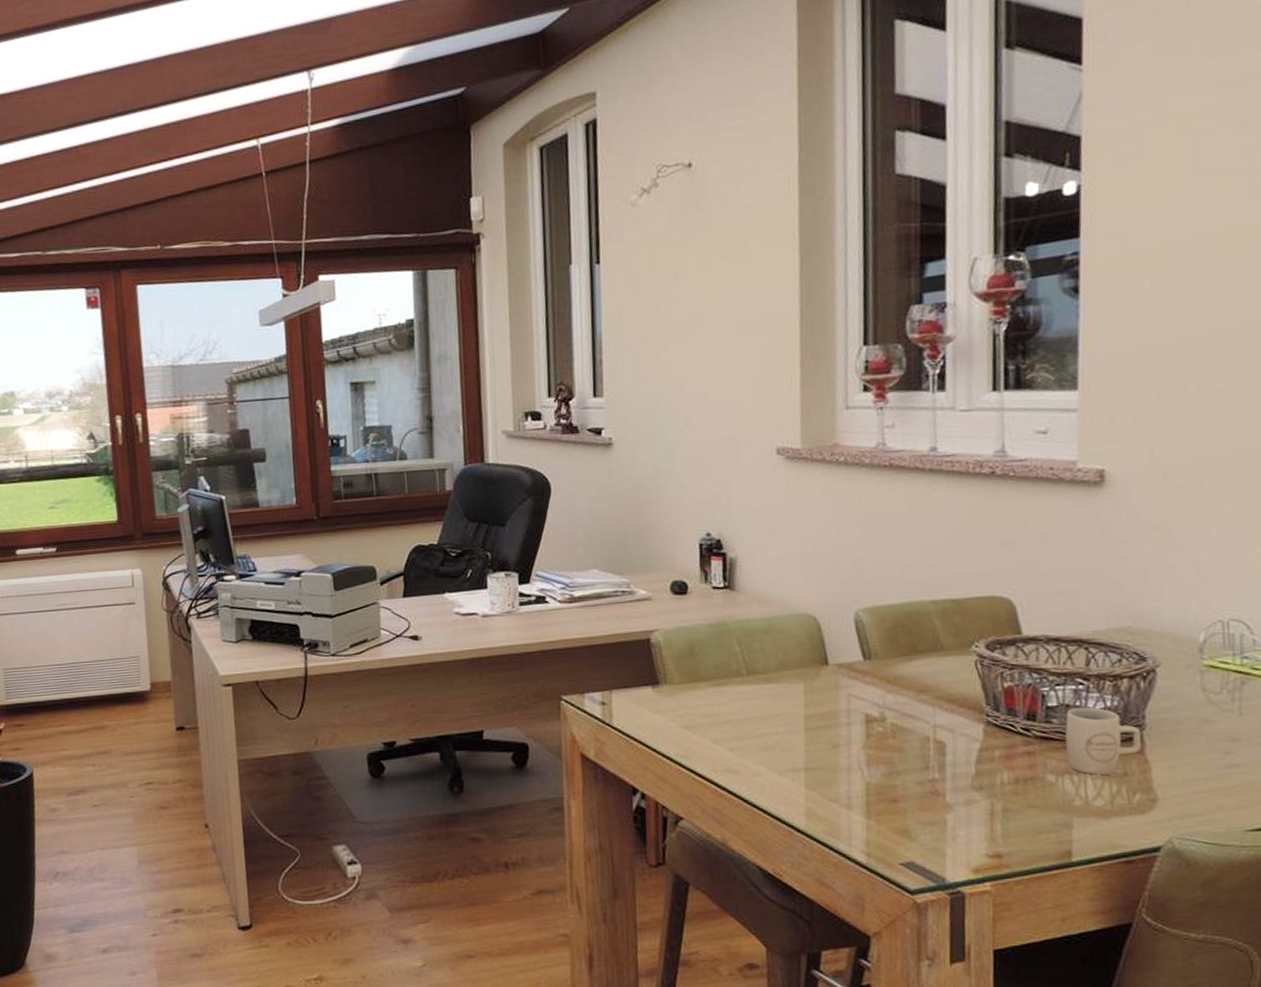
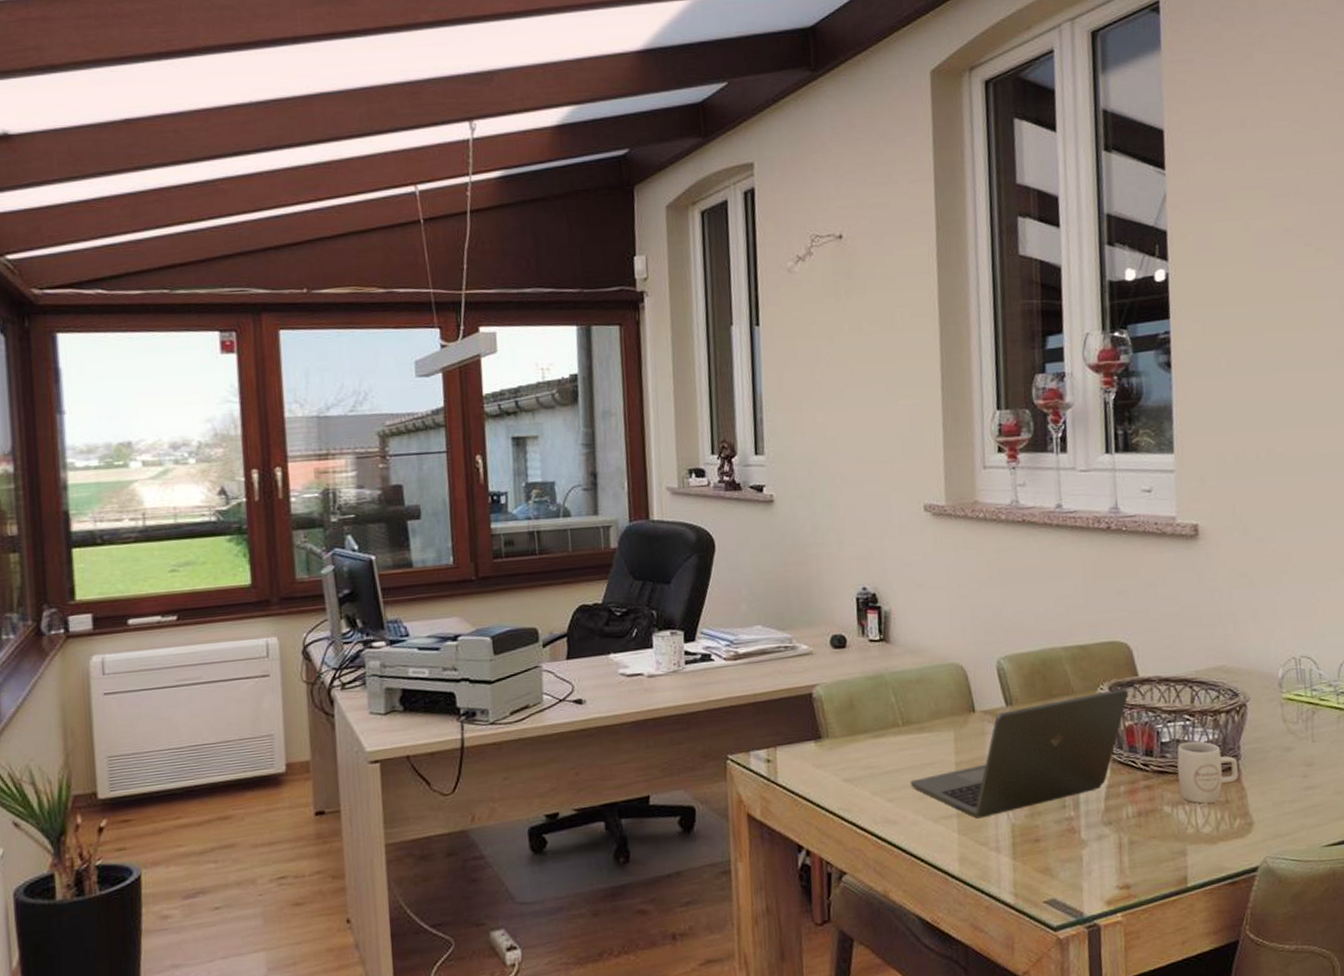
laptop: none [754,647,1010,774] -> present [910,688,1129,819]

